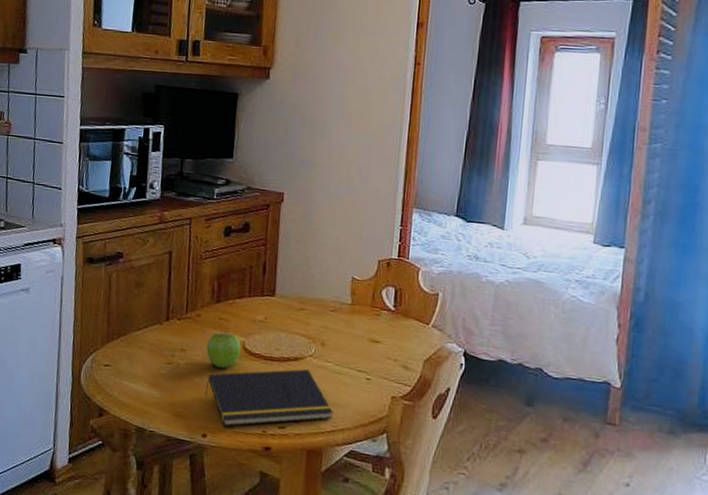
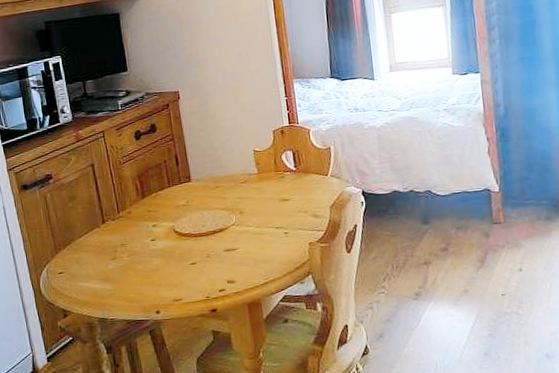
notepad: present [204,368,334,427] -> none [149,236,264,301]
fruit: present [206,332,242,368] -> none [142,221,173,253]

